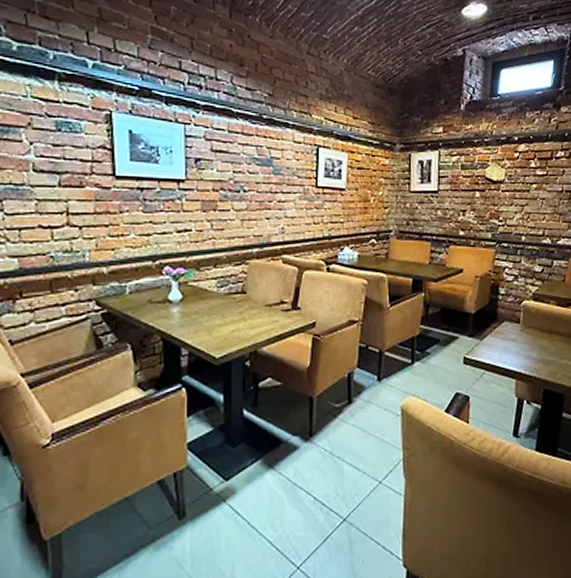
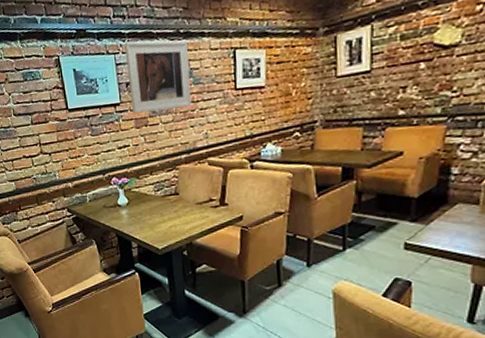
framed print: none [198,114,269,196] -> present [125,40,192,114]

